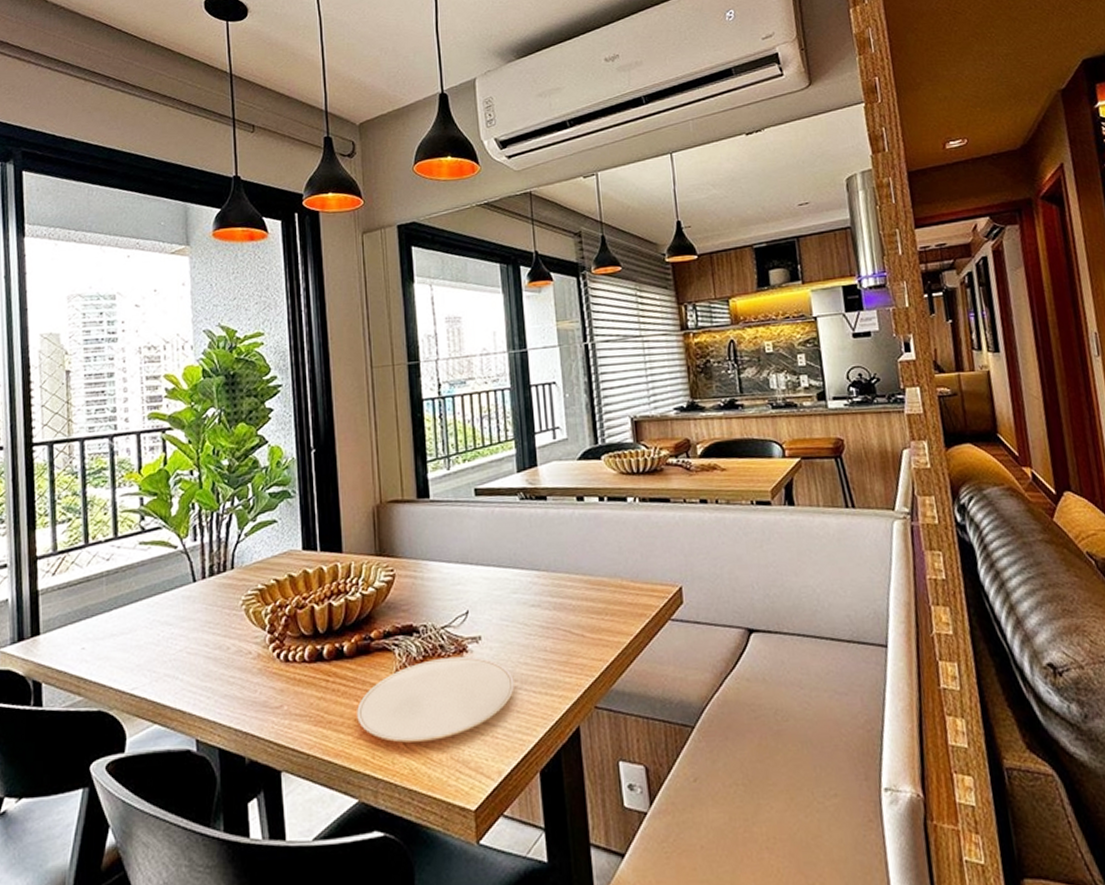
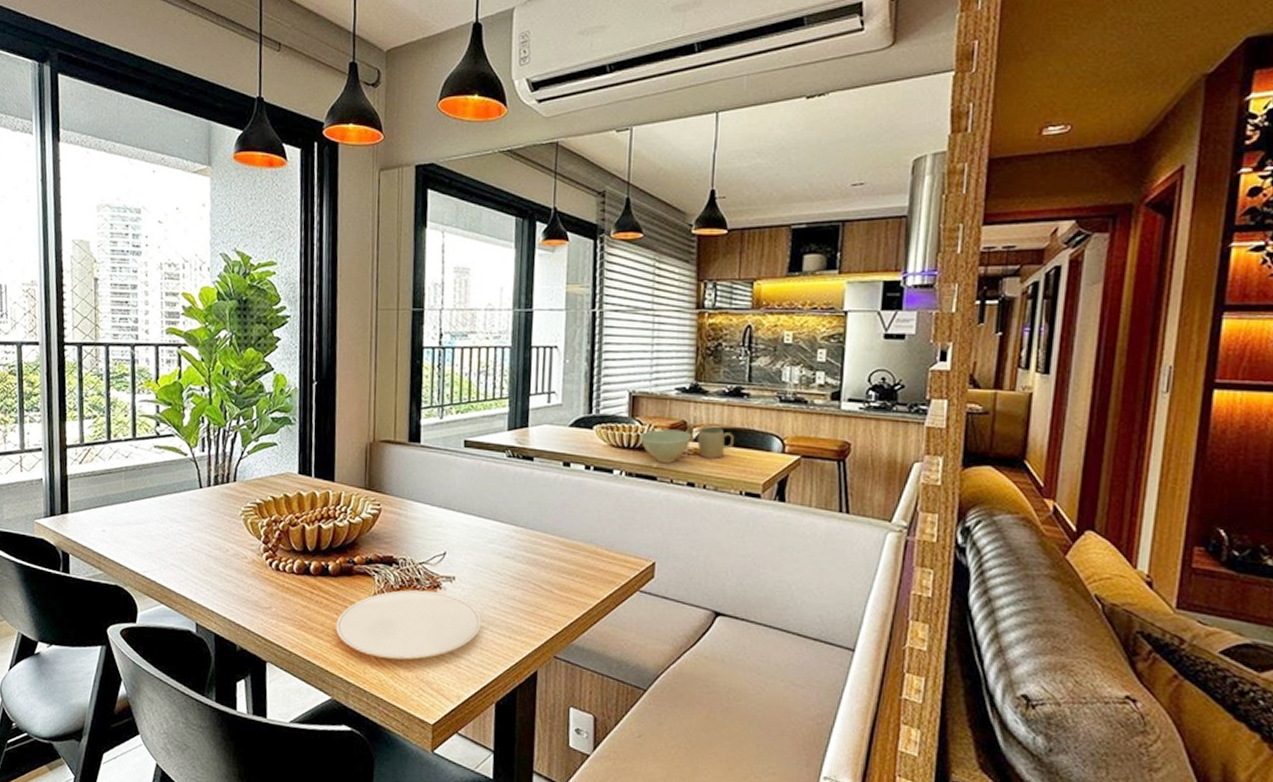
bowl: none [647,448,697,484] -> present [639,429,691,464]
mug: none [701,440,737,473] -> present [697,426,734,458]

